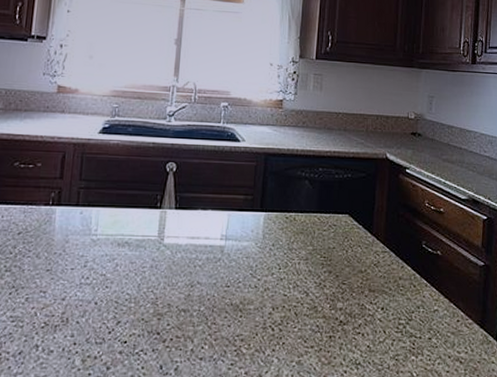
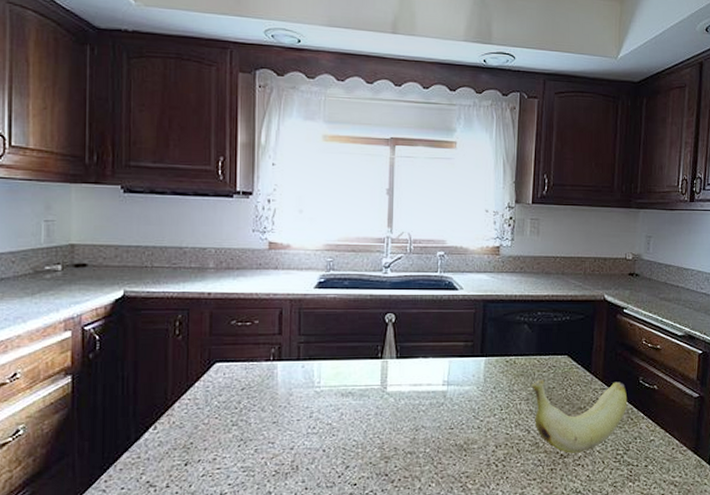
banana: none [310,238,410,320] -> present [530,379,628,453]

